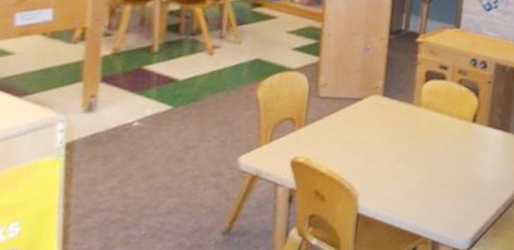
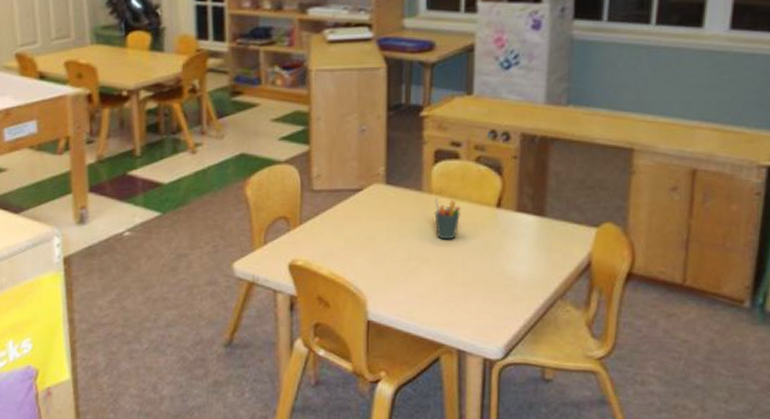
pen holder: none [421,111,444,147] -> present [434,198,460,240]

